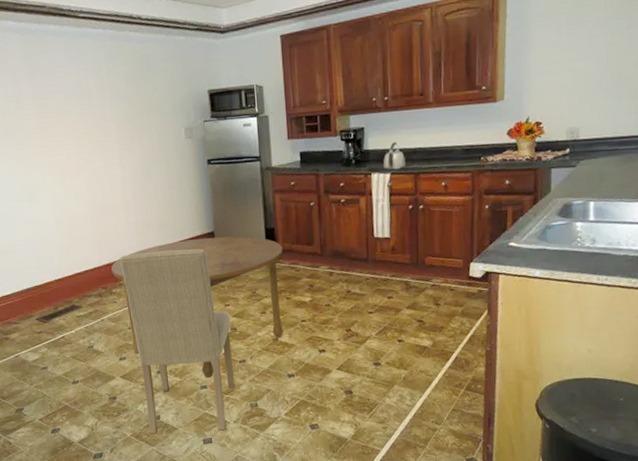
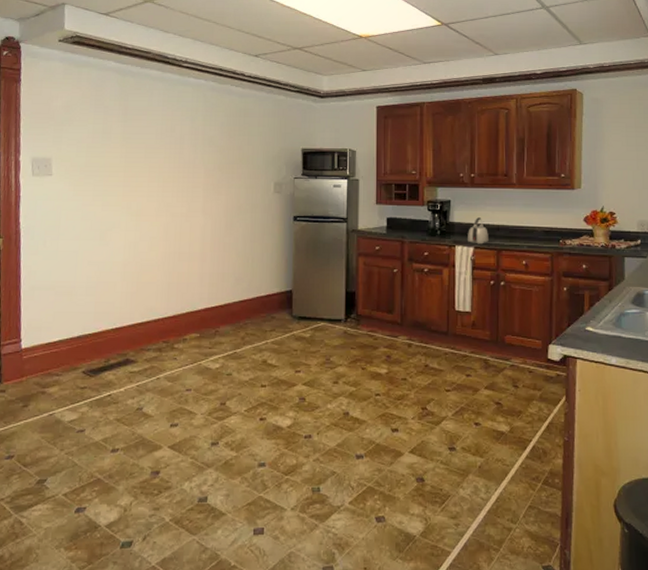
dining table: present [111,236,284,378] -> none [177,296,363,455]
dining chair: present [120,248,234,434] -> none [187,305,301,519]

